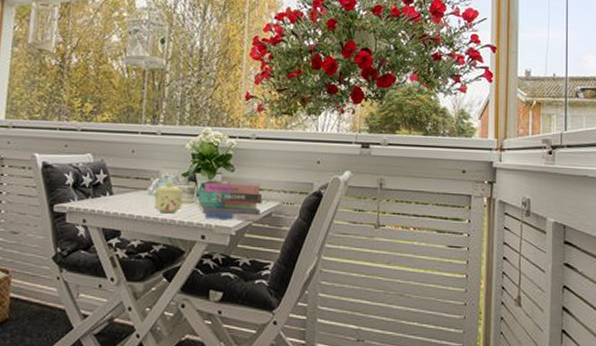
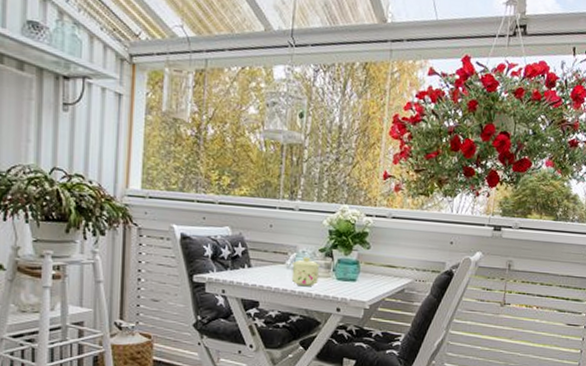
books: present [198,179,262,222] -> none [334,256,396,297]

